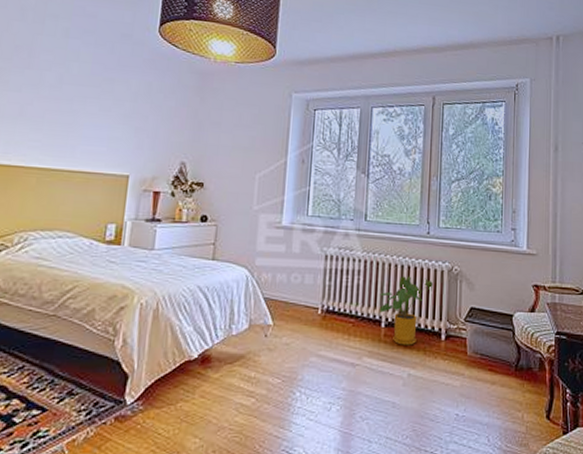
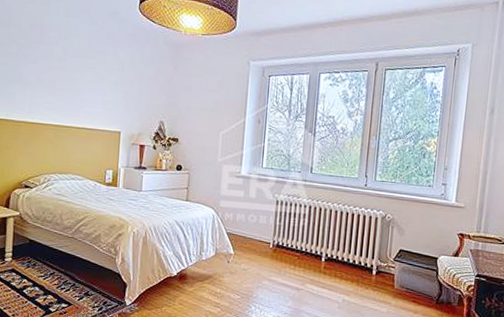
house plant: present [380,276,433,345] -> none [321,220,367,277]

